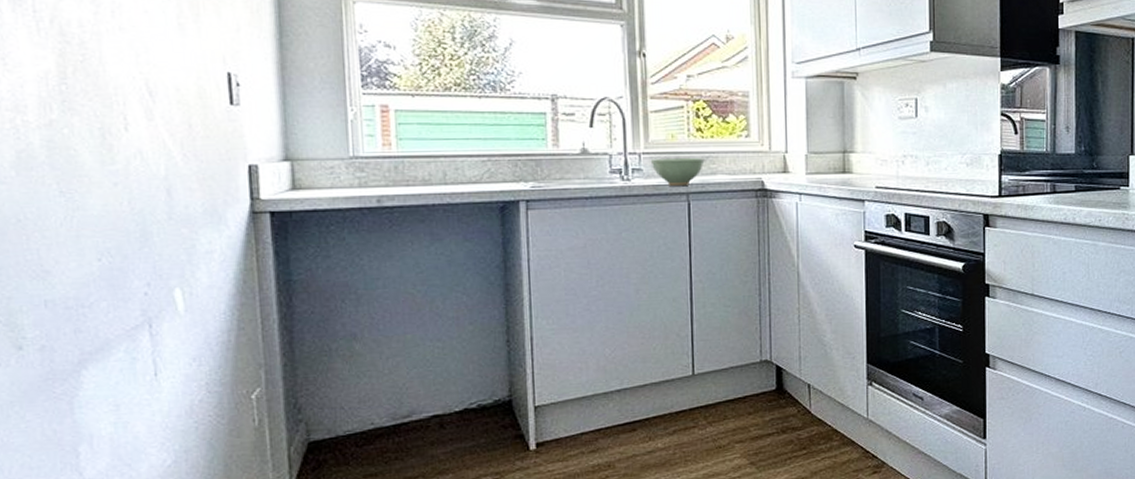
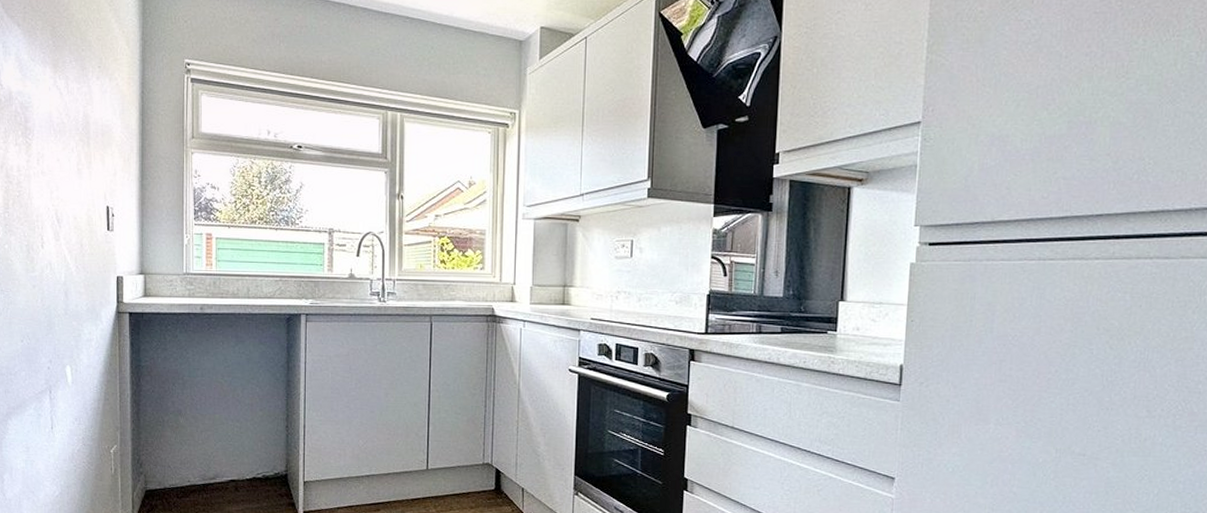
bowl: present [650,158,705,186] -> none [402,285,446,308]

